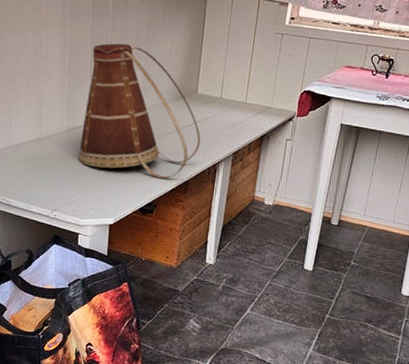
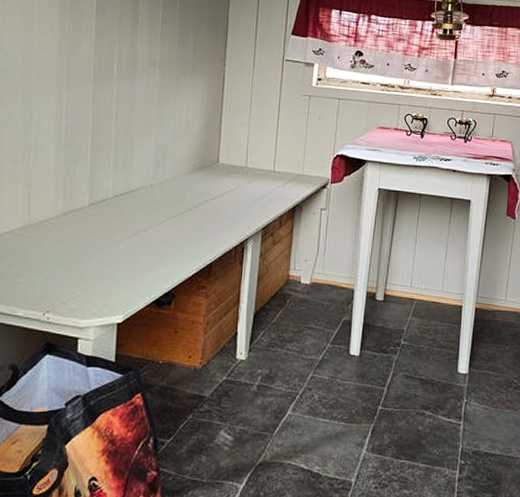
basket: present [78,43,201,179] -> none [77,111,225,263]

